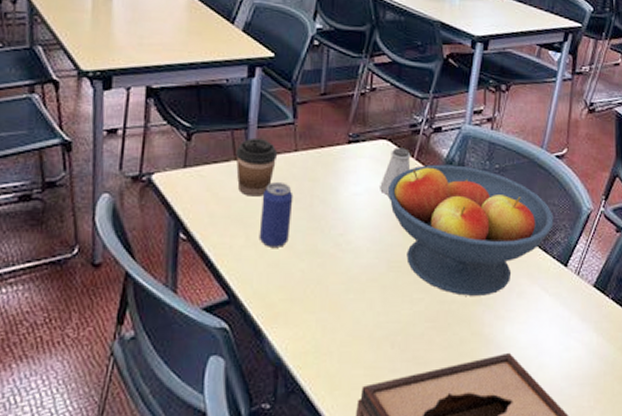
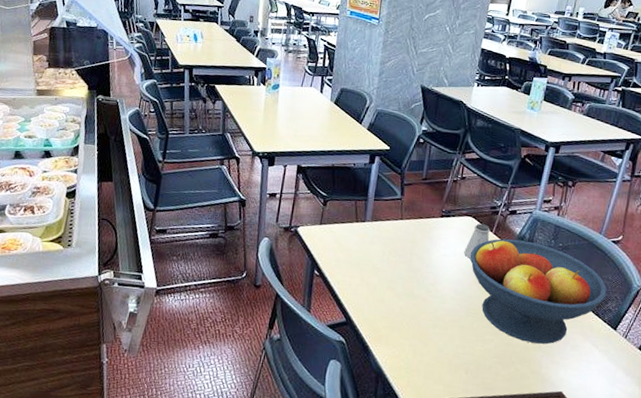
coffee cup: present [235,137,278,197] -> none [357,207,388,250]
beverage can: present [259,182,293,247] -> none [370,241,398,289]

